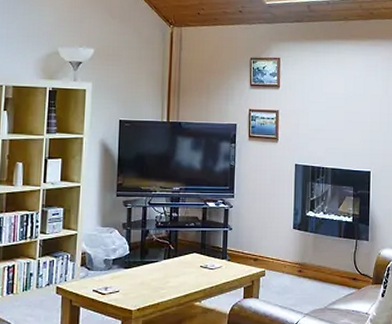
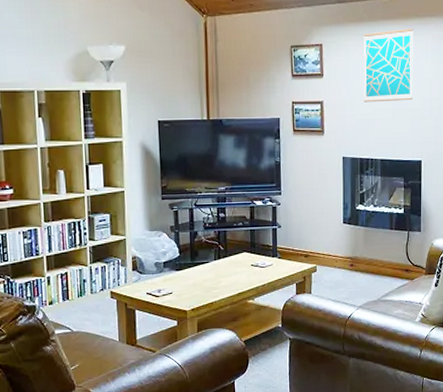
wall art: none [316,49,365,114] -> present [363,29,413,103]

